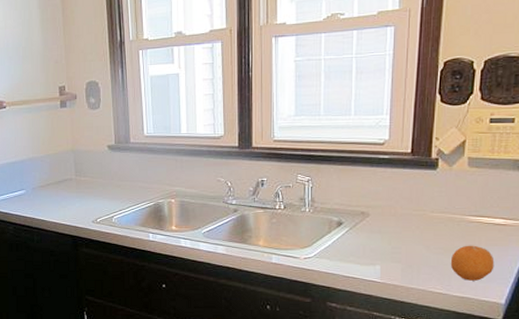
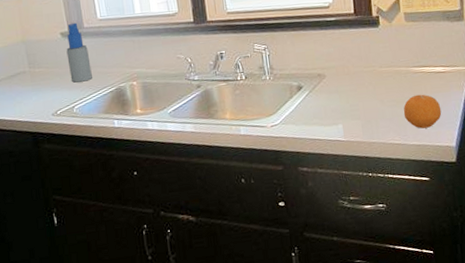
spray bottle: none [111,137,133,194] -> present [66,22,92,83]

